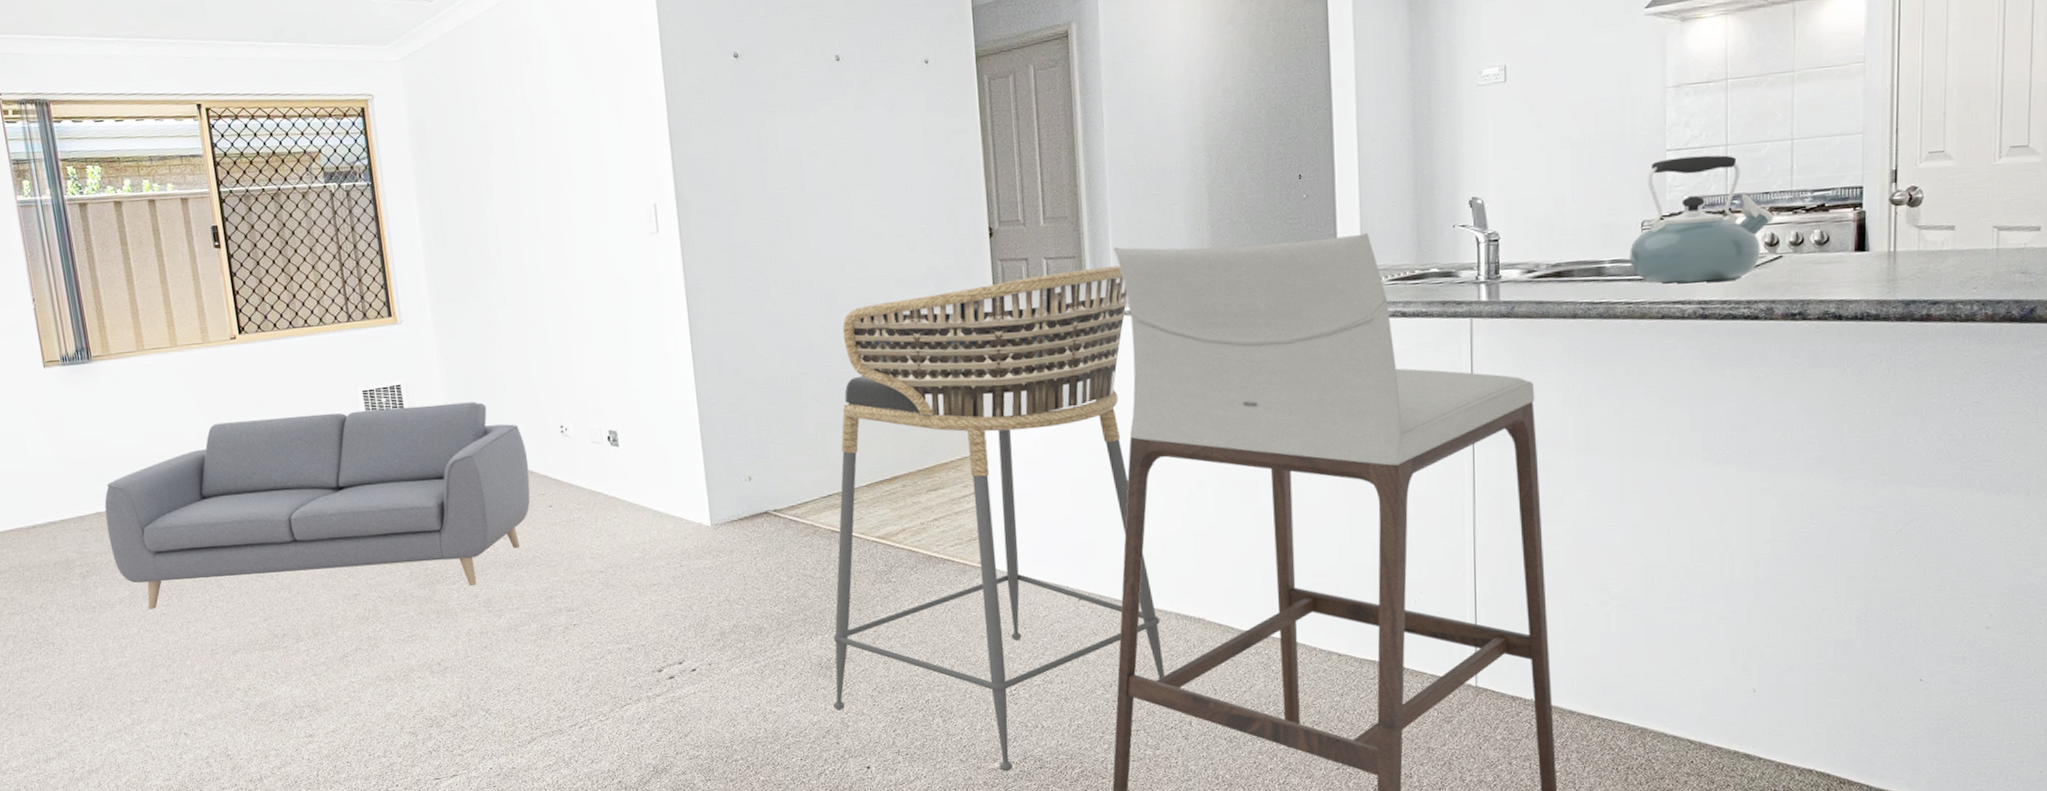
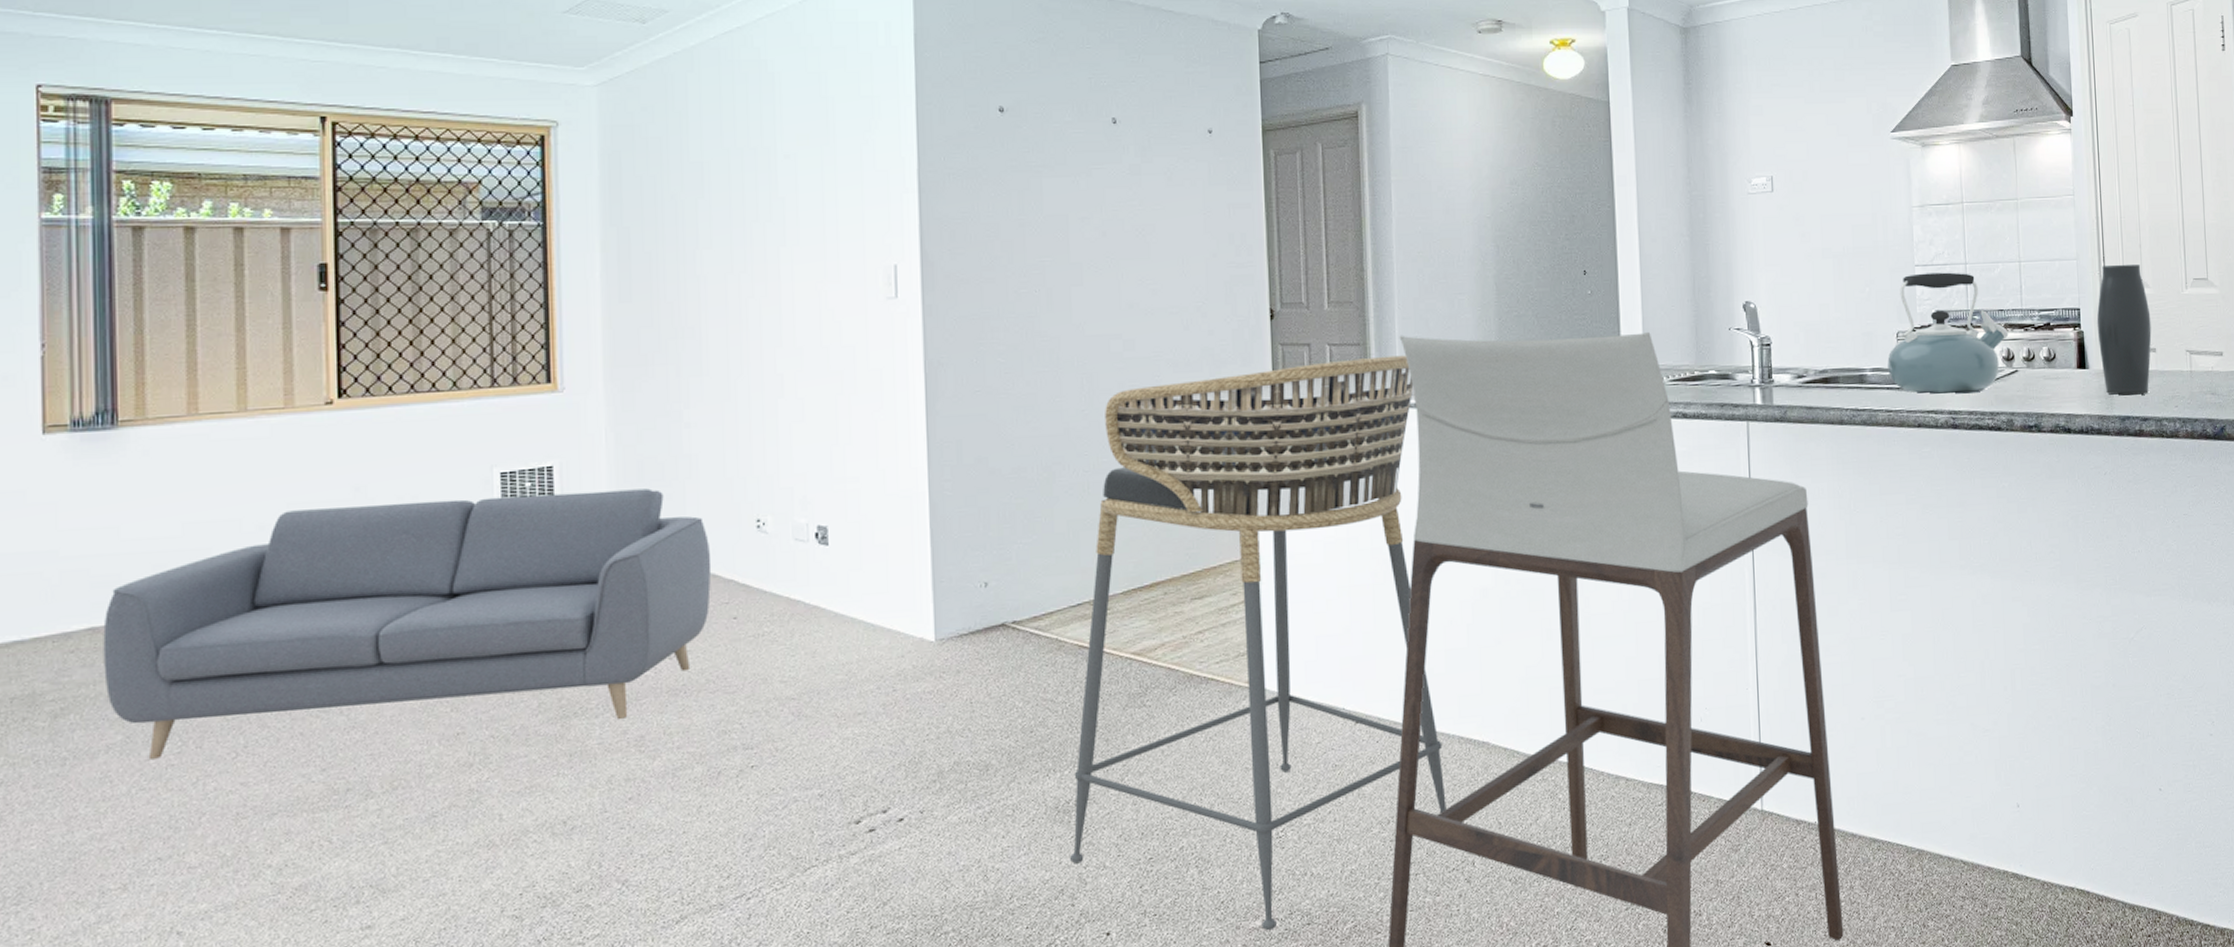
vase: none [1882,134,1951,278] -> present [2097,265,2152,395]

